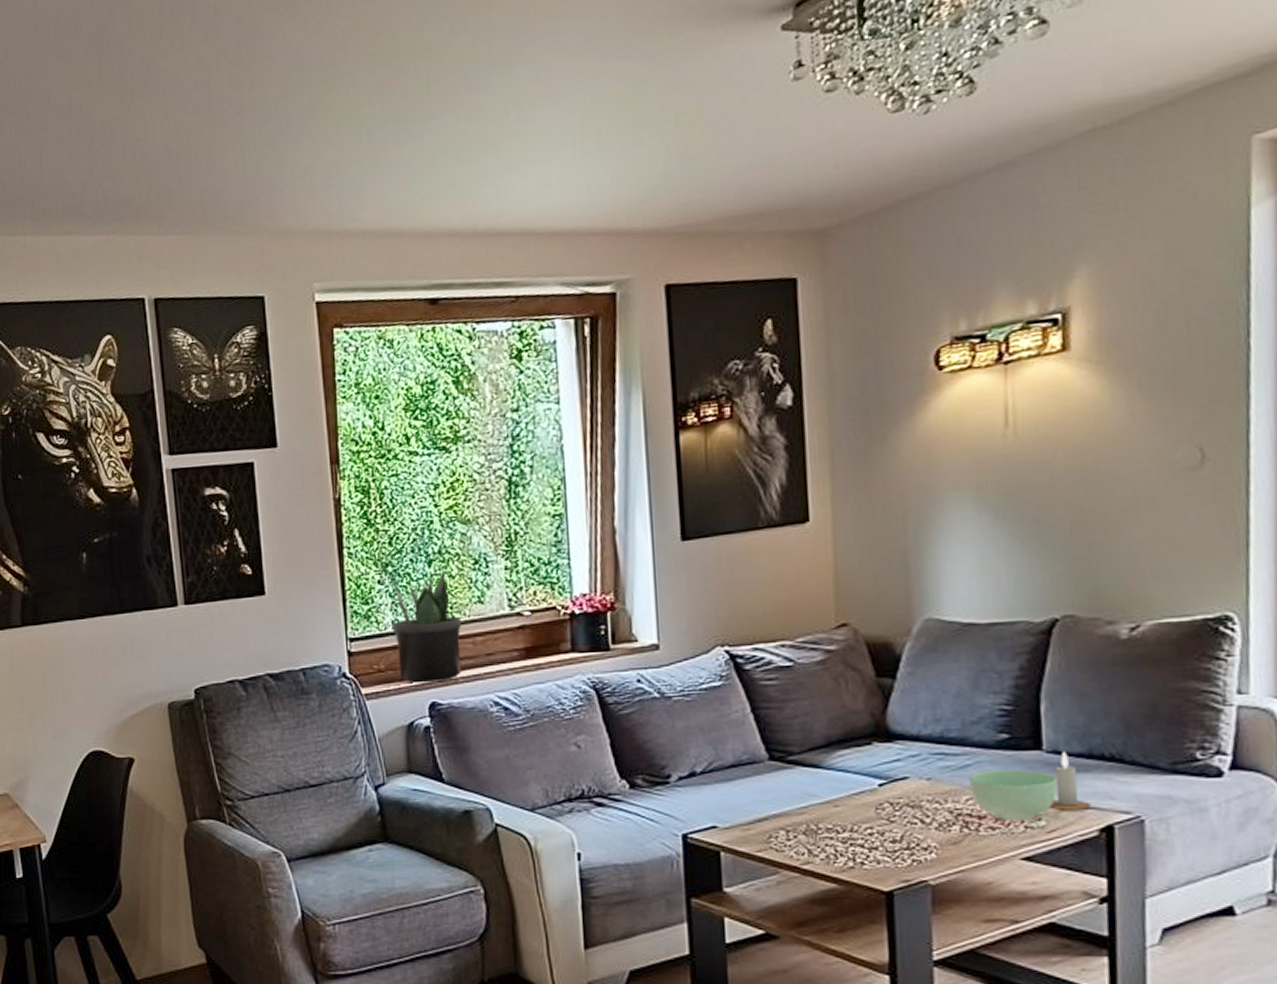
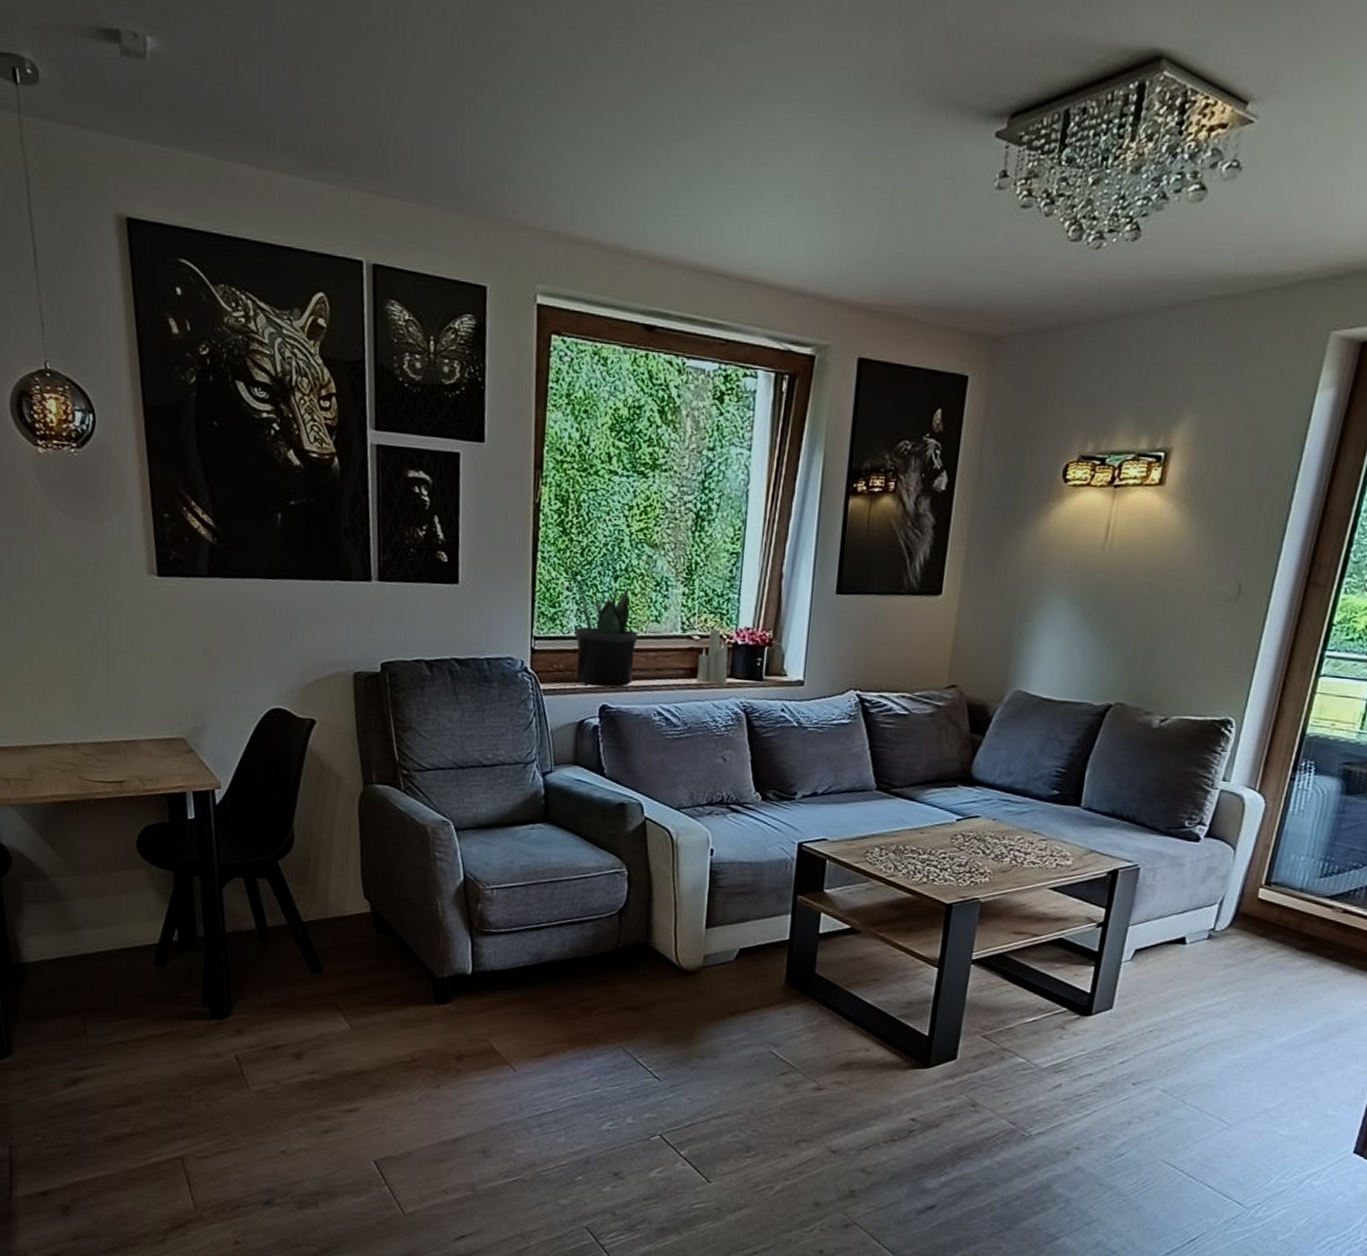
candle: none [532,597,569,664] -> present [696,626,729,686]
bowl: present [968,770,1058,822] -> none [1023,818,1087,860]
candle: present [1049,751,1092,810] -> none [1077,809,1106,856]

